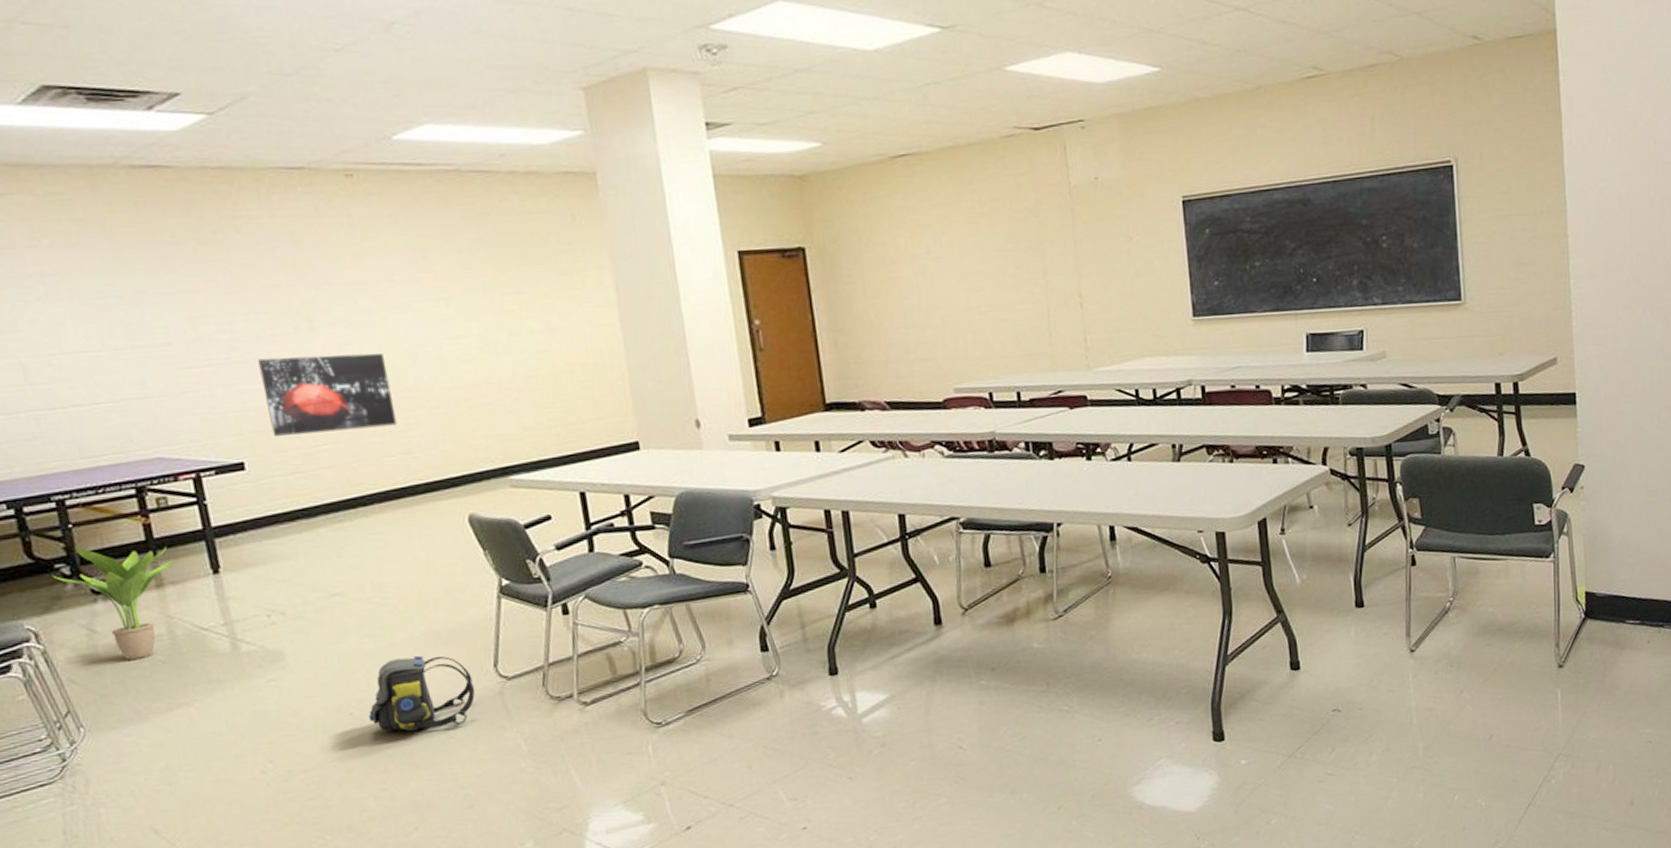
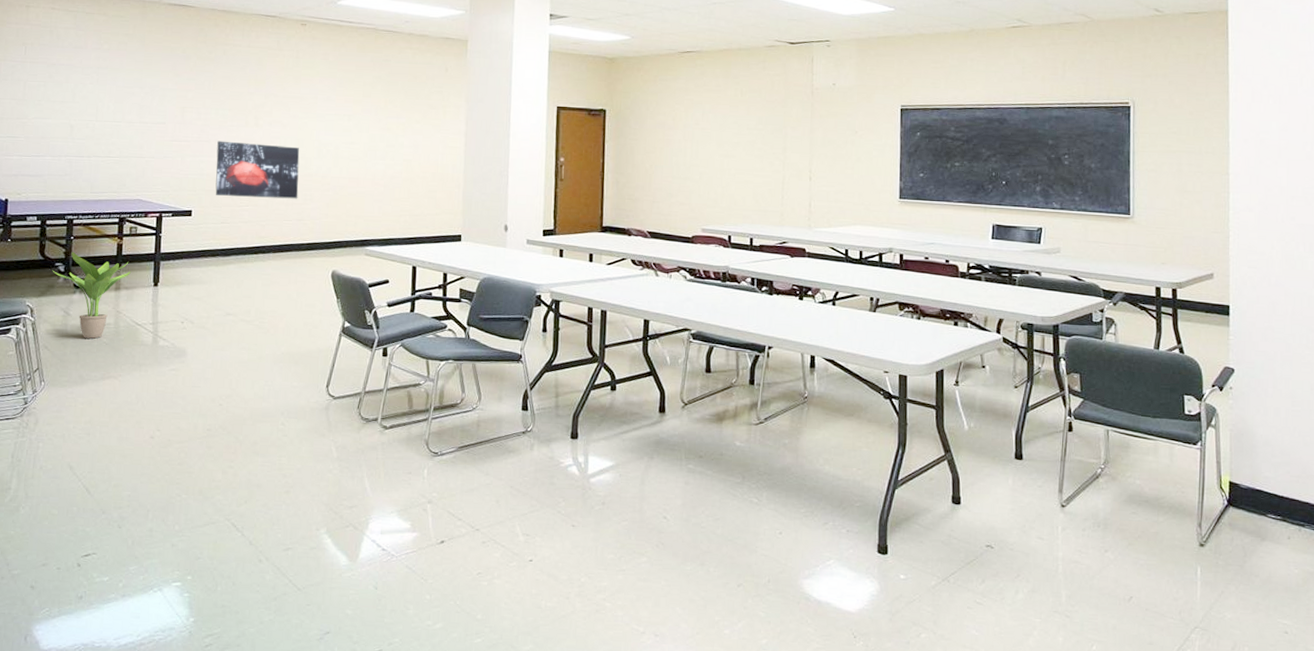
shoulder bag: present [368,655,475,731] -> none [231,369,310,427]

